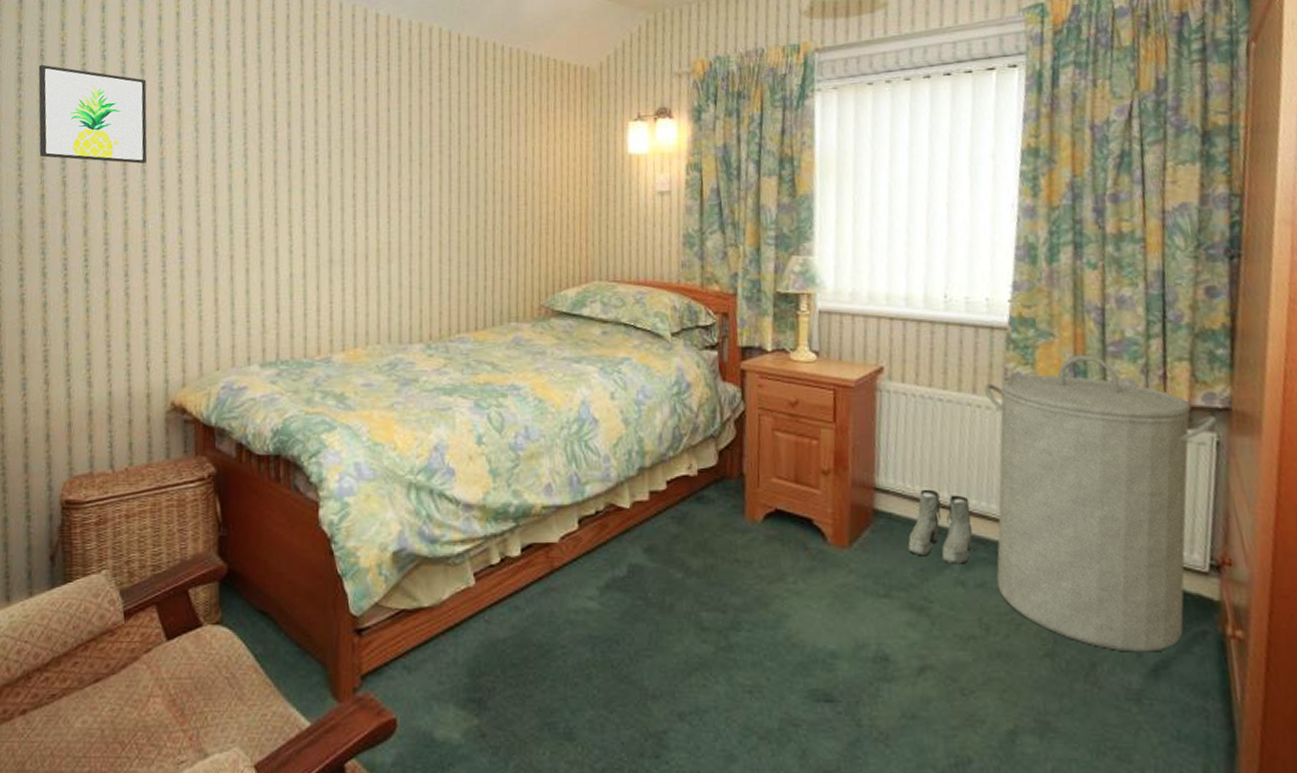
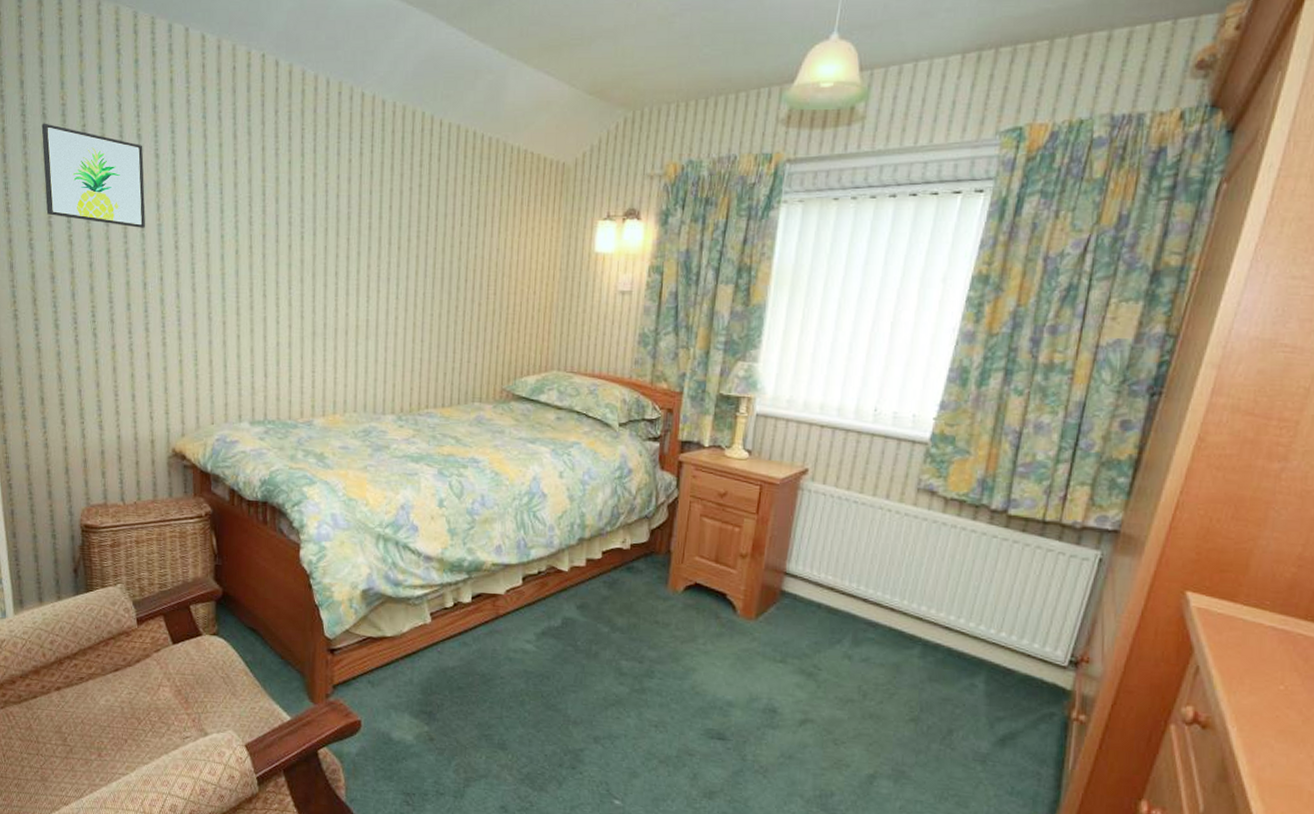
boots: present [908,489,973,564] -> none [806,577,867,642]
laundry hamper: present [983,355,1218,652] -> none [879,473,1105,725]

